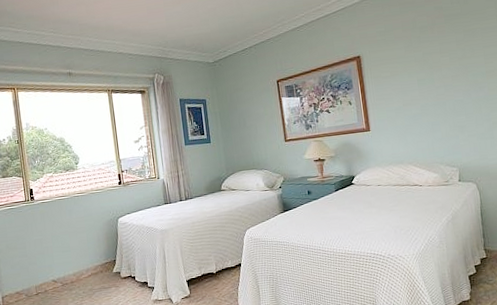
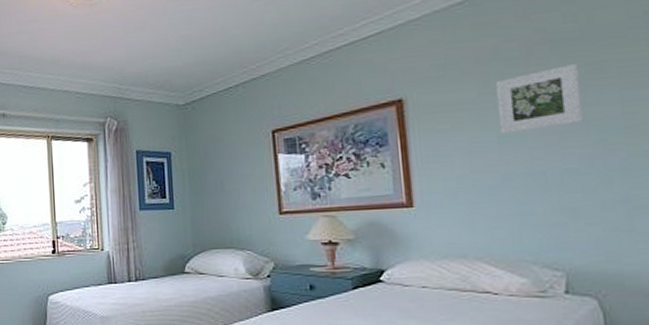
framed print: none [415,30,465,78] -> present [495,63,583,134]

